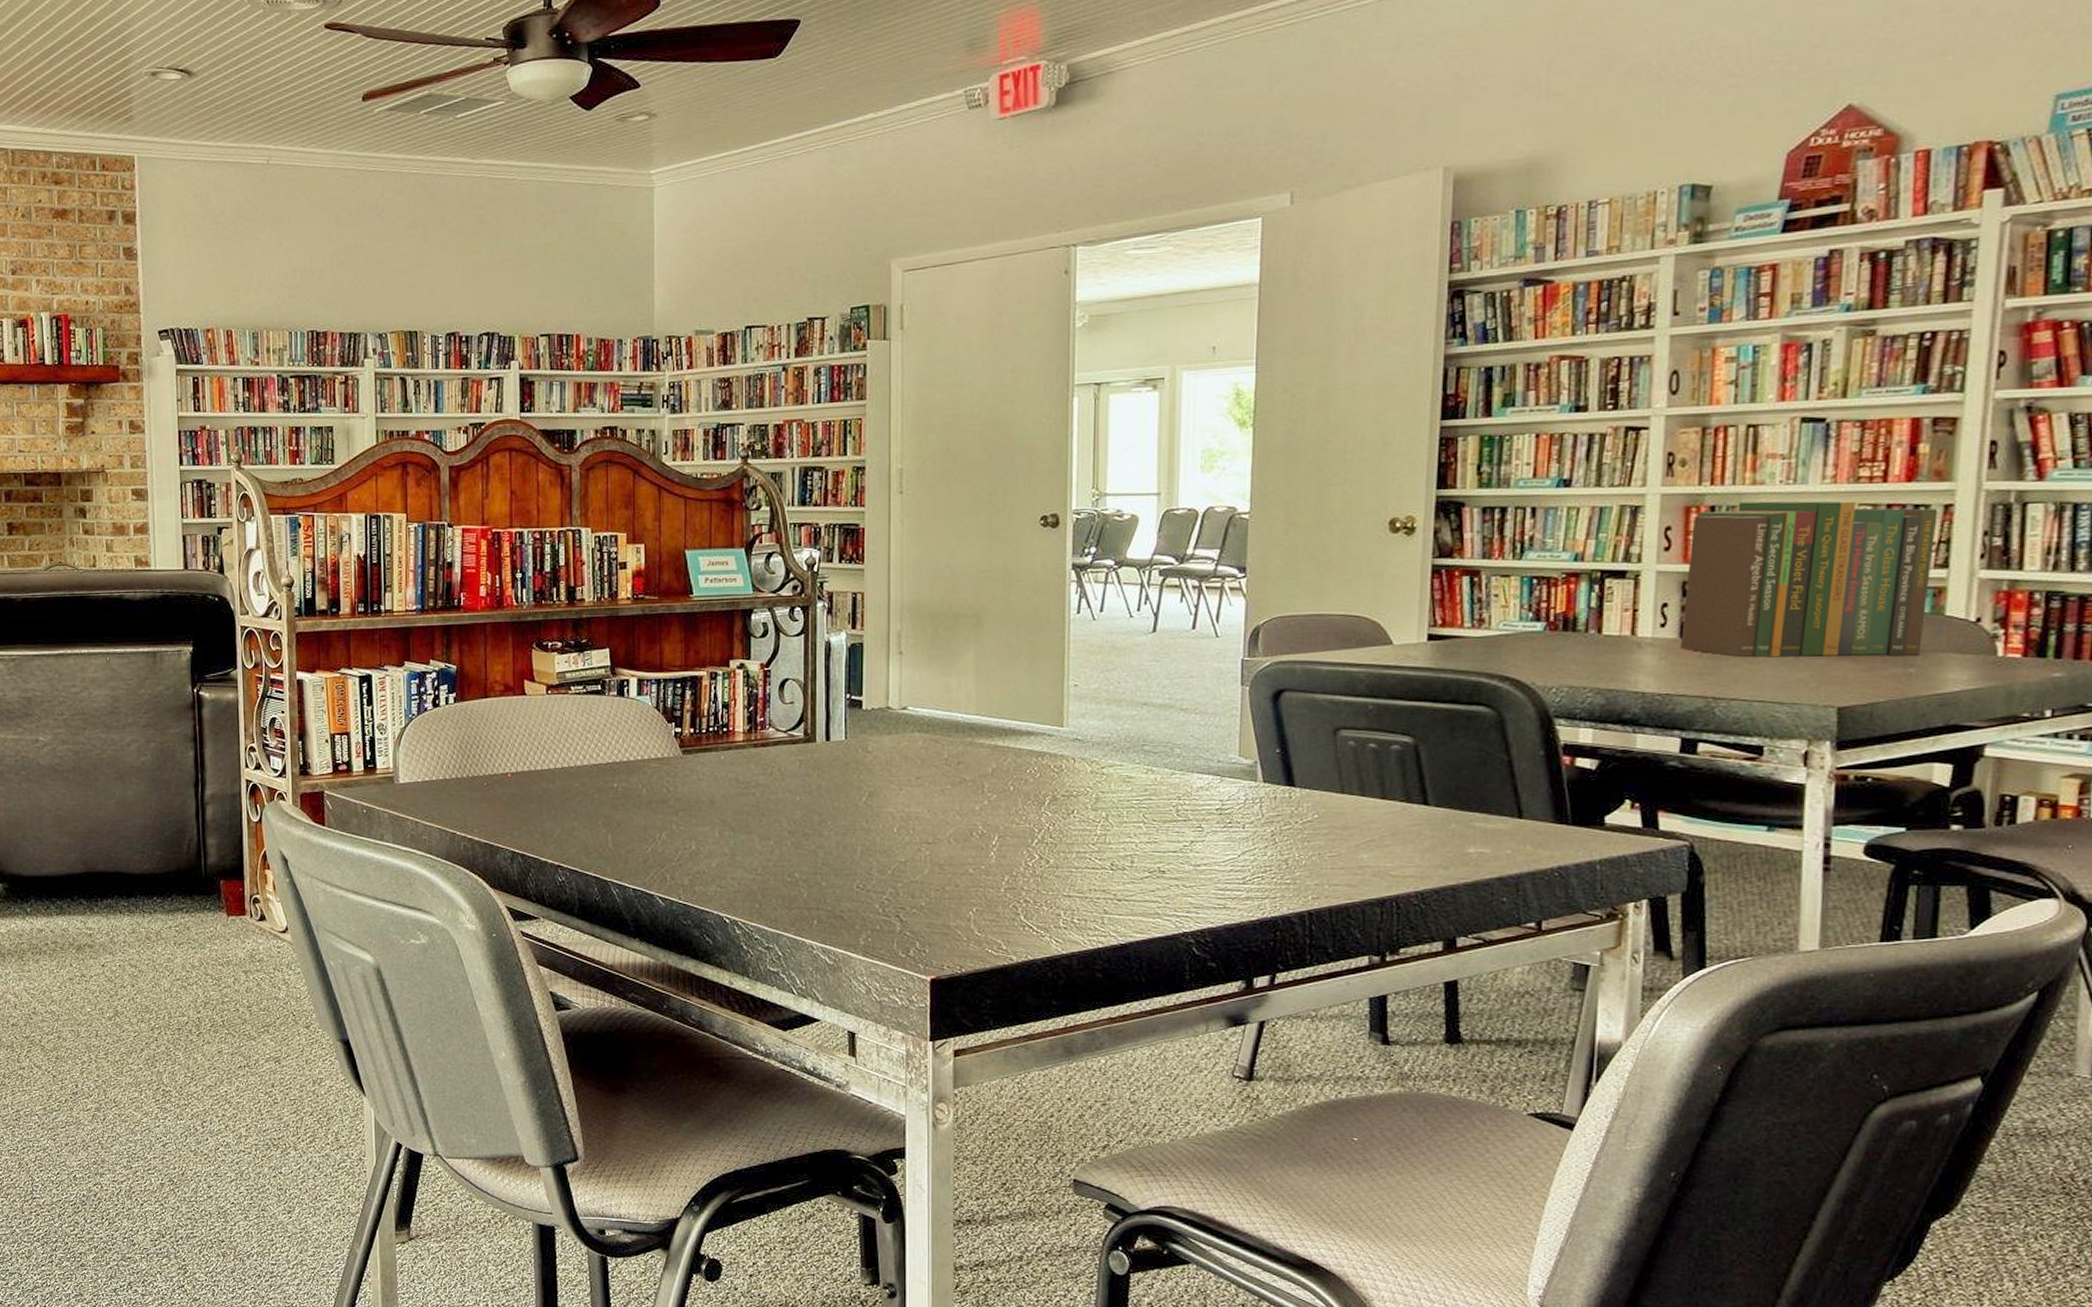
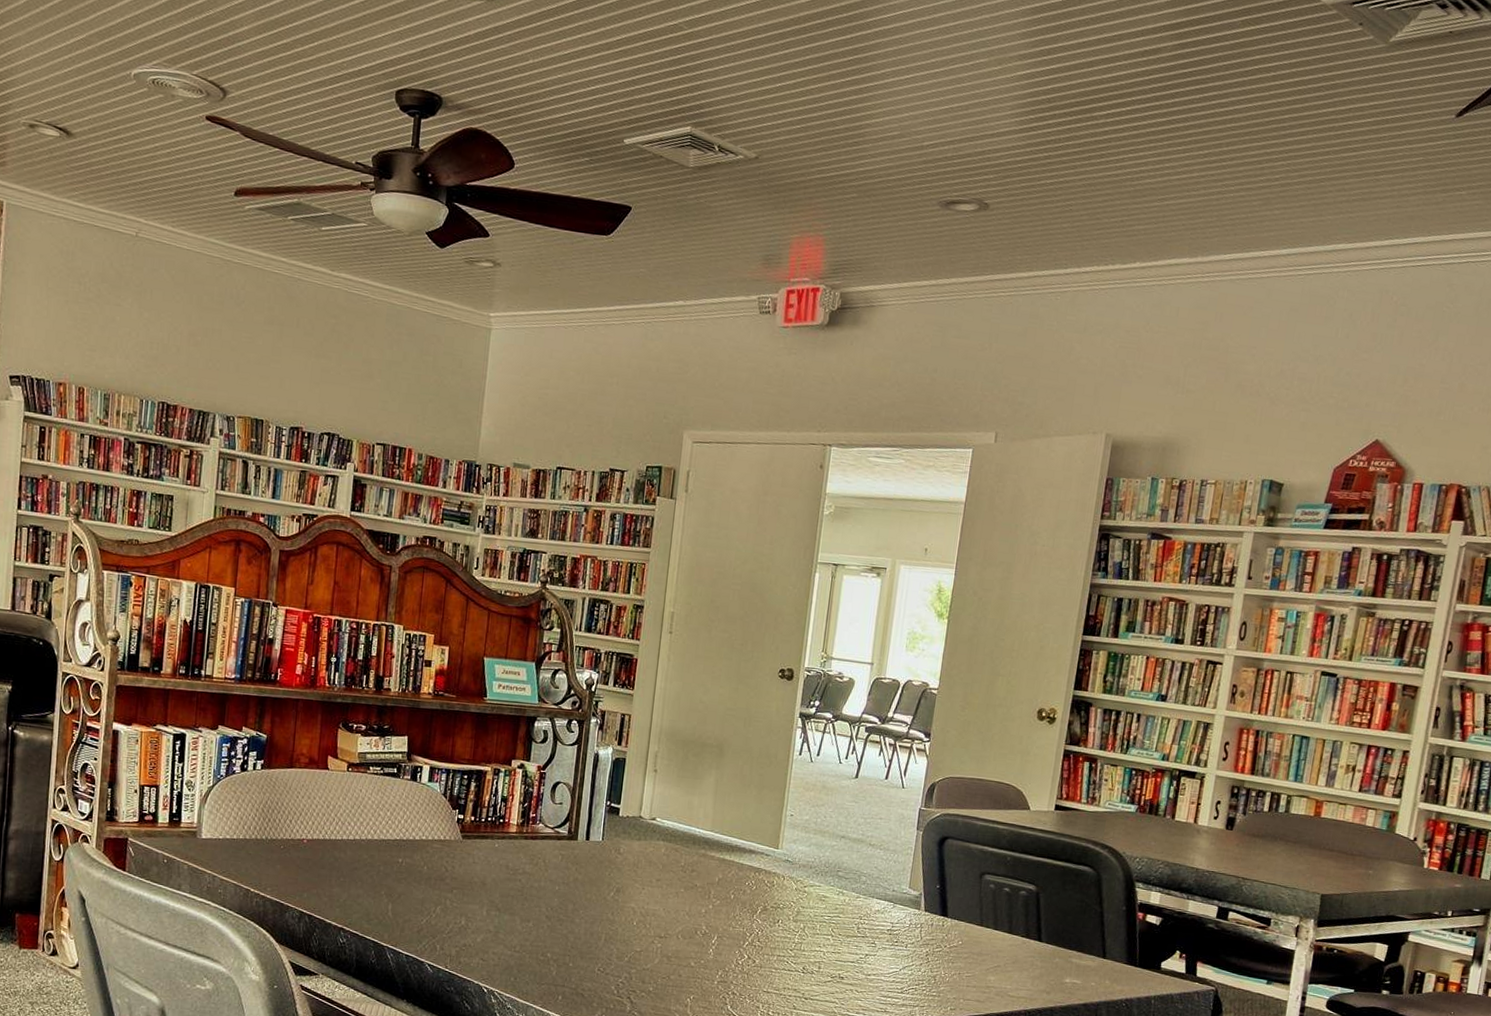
books: present [1680,501,1938,658] -> none [1225,730,1399,861]

